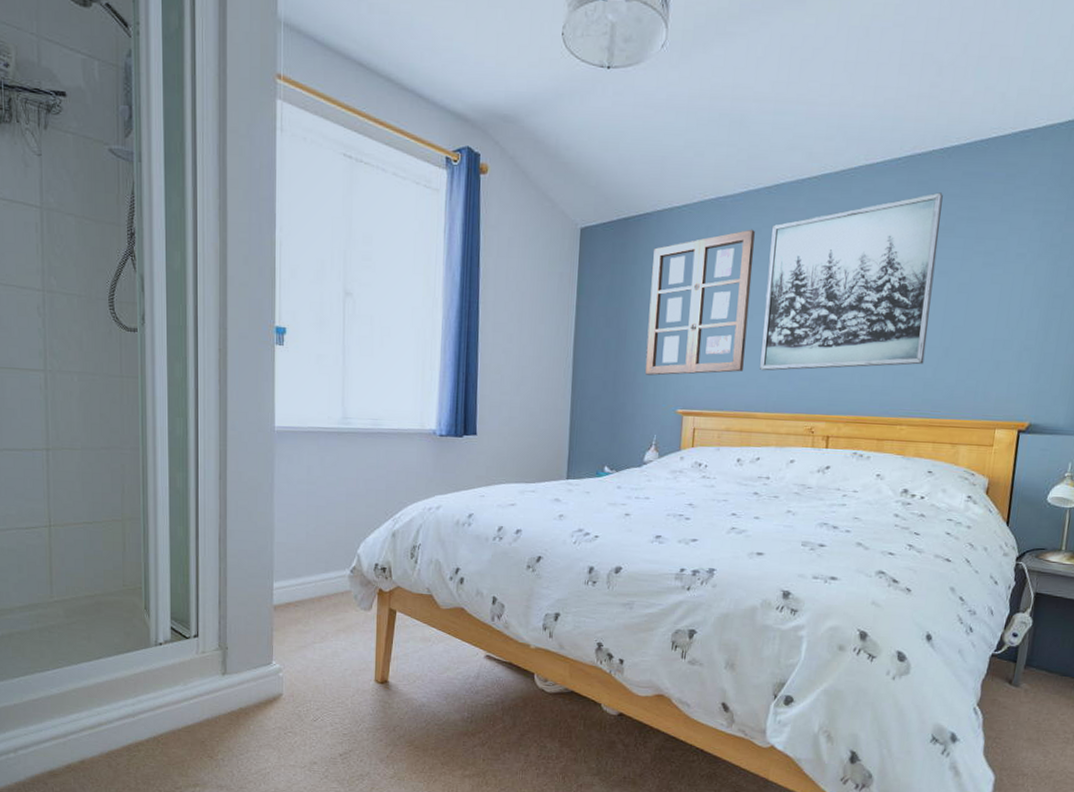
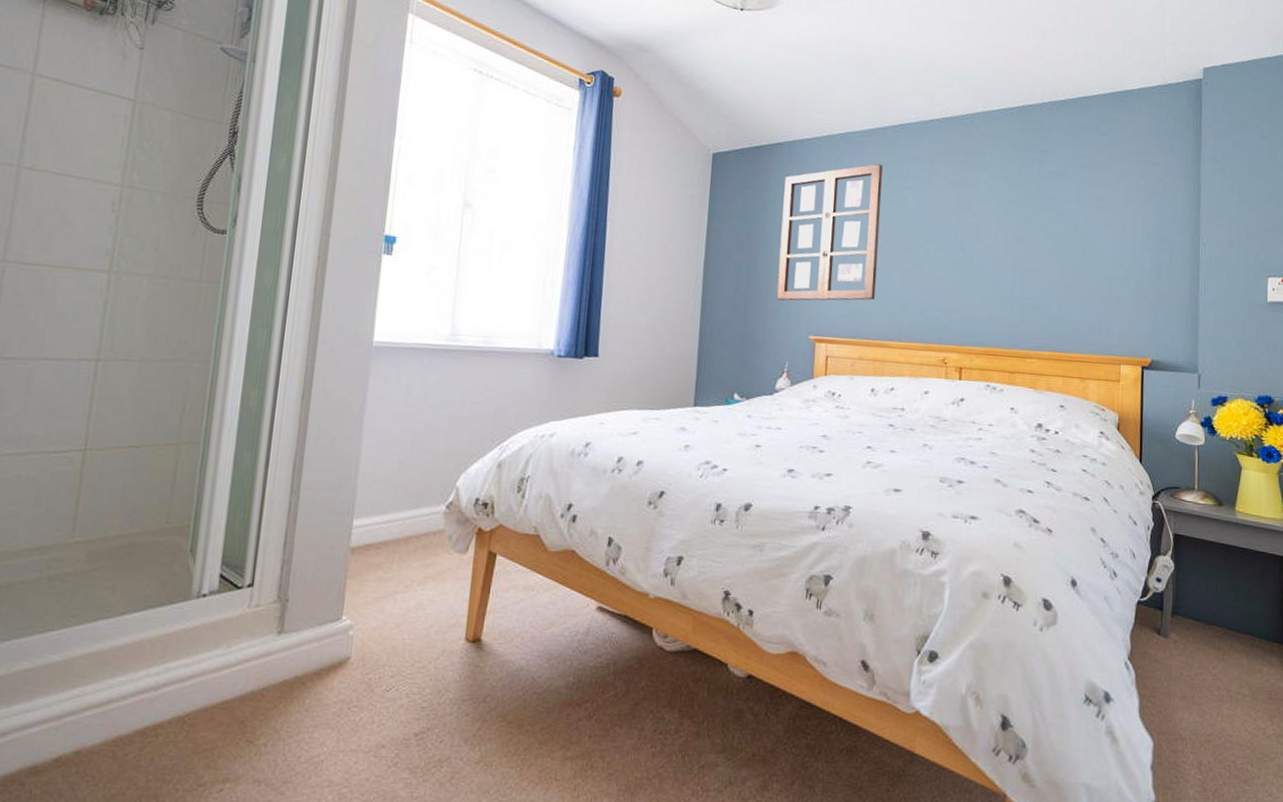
wall art: present [760,192,943,371] -> none [891,140,1055,300]

